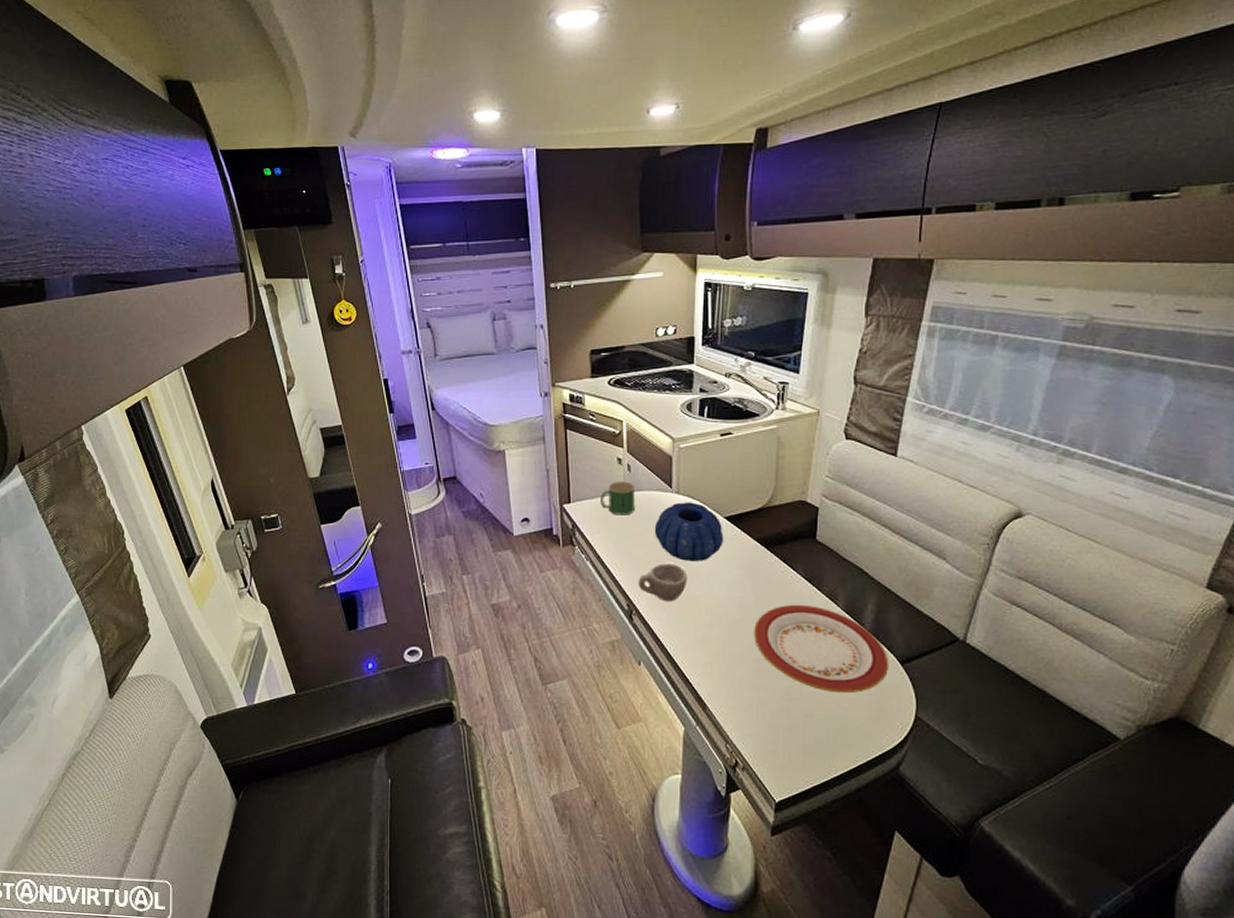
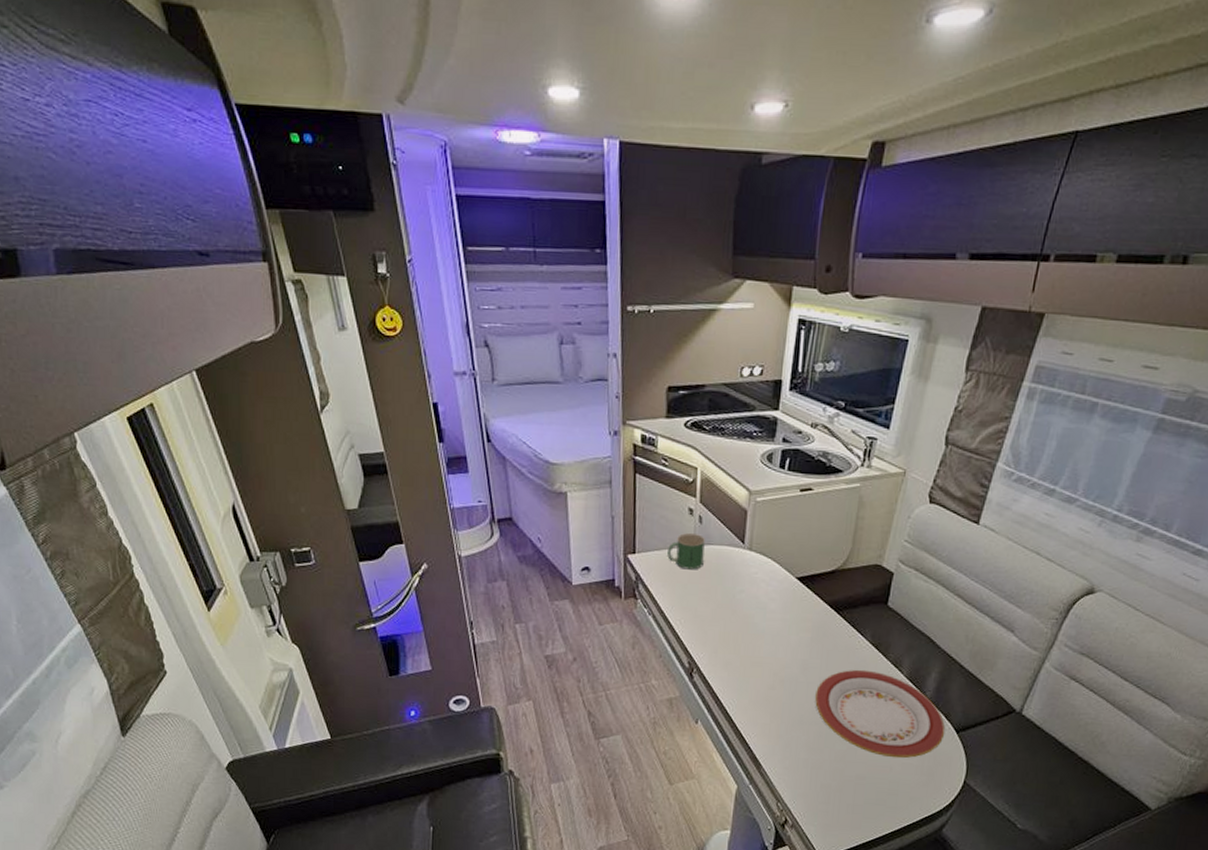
cup: present [638,563,688,602] -> none [701,622,753,662]
decorative bowl: present [654,502,724,561] -> none [722,559,794,622]

